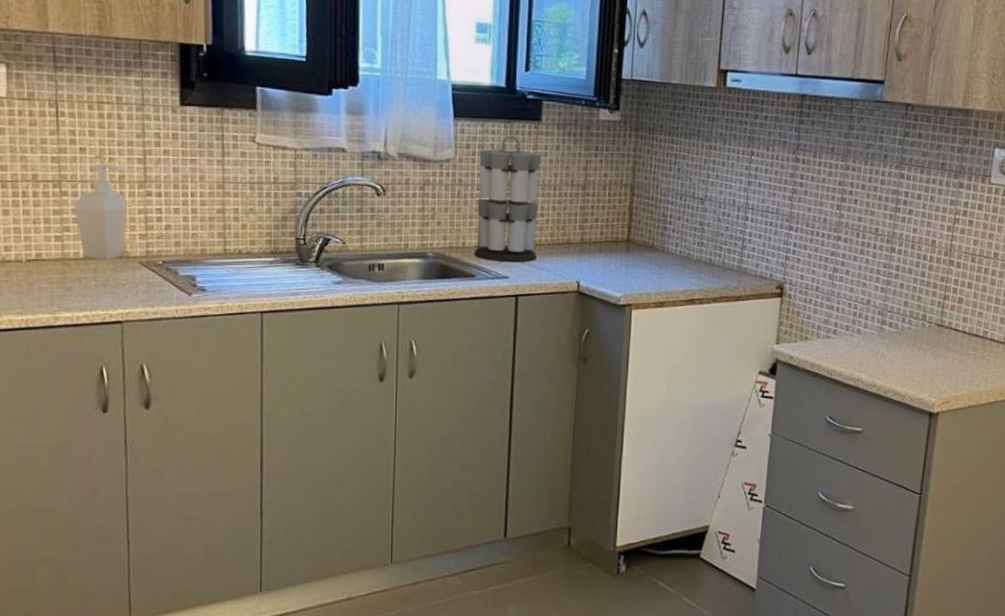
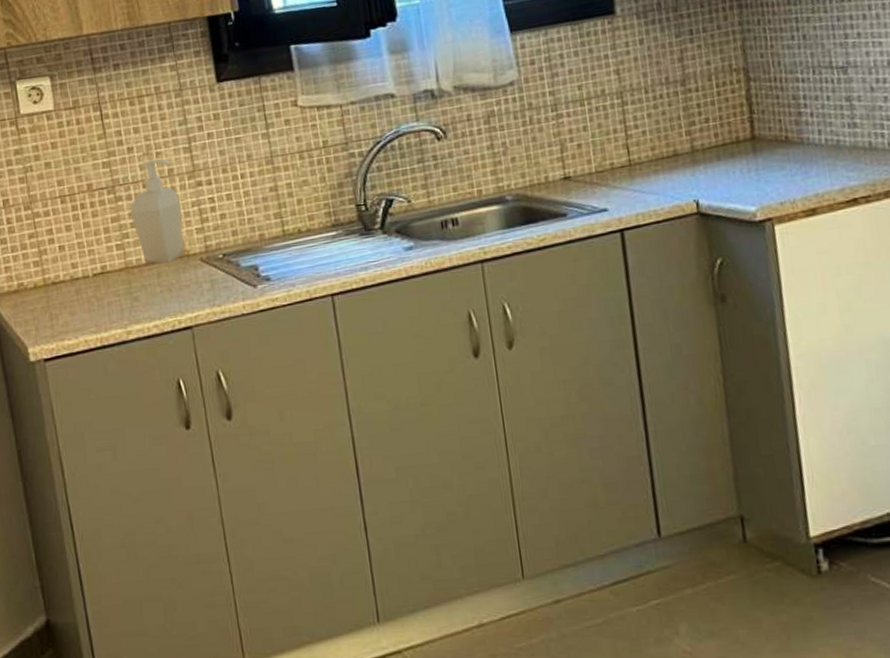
spice rack: present [474,135,542,262] -> none [547,38,638,193]

